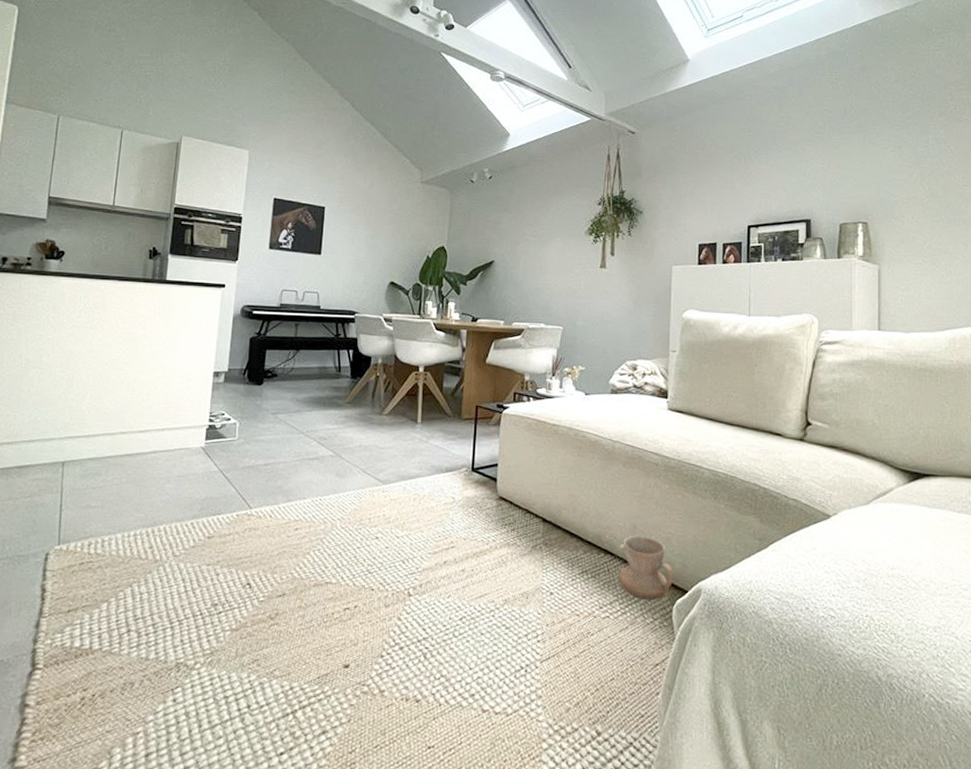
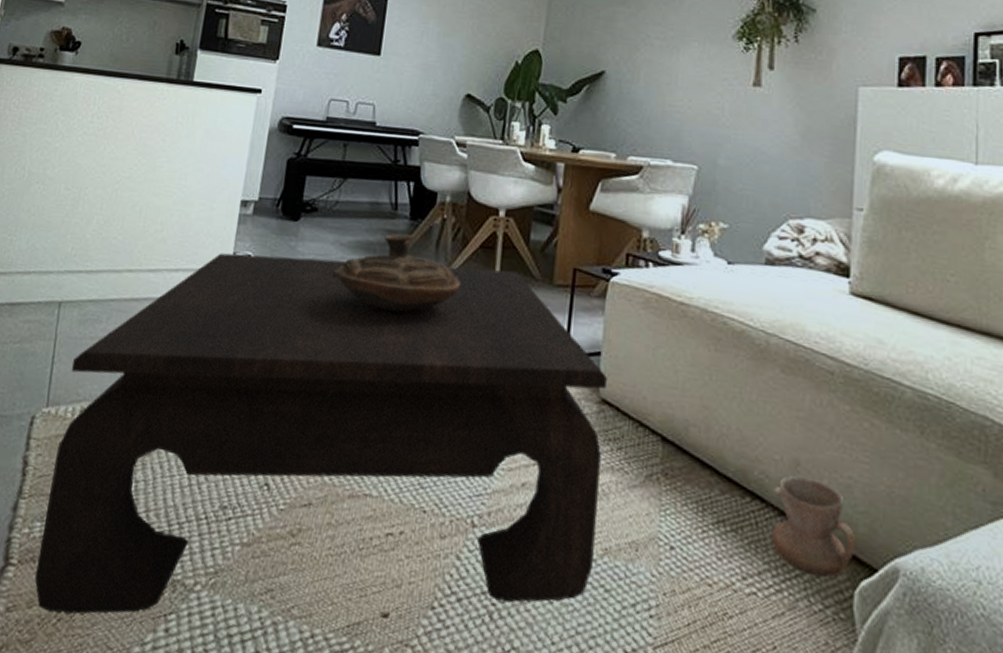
coffee table: none [59,410,502,701] -> present [34,253,607,615]
decorative bowl: none [292,389,393,448] -> present [333,234,462,313]

